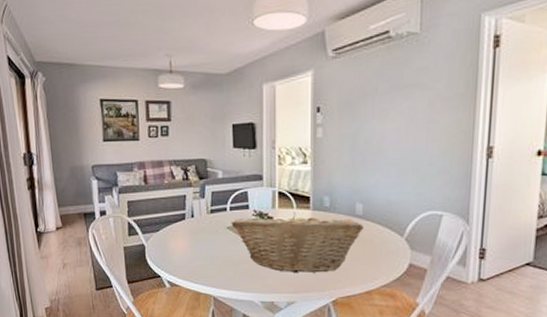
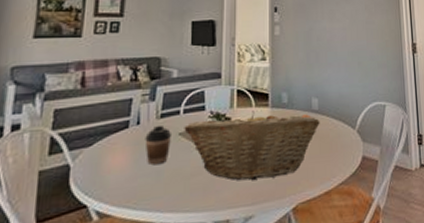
coffee cup: none [199,219,222,252] -> present [145,124,173,166]

